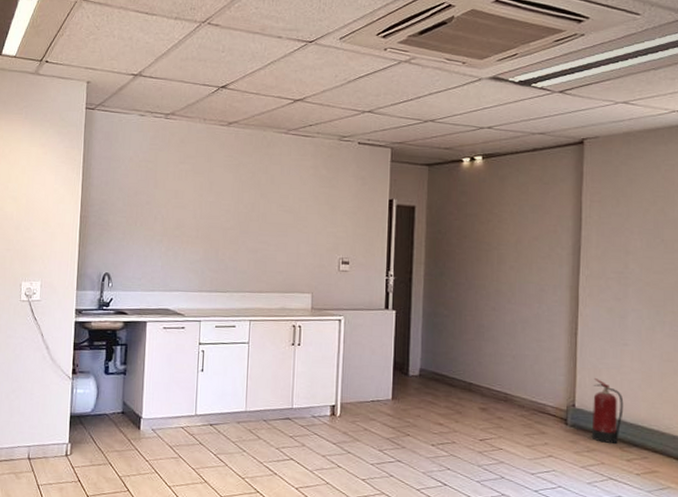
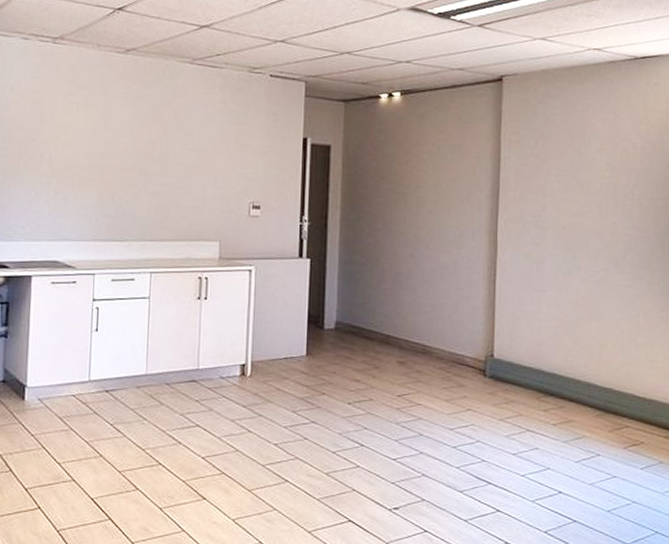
fire extinguisher: present [591,378,624,444] -> none [509,327,541,394]

